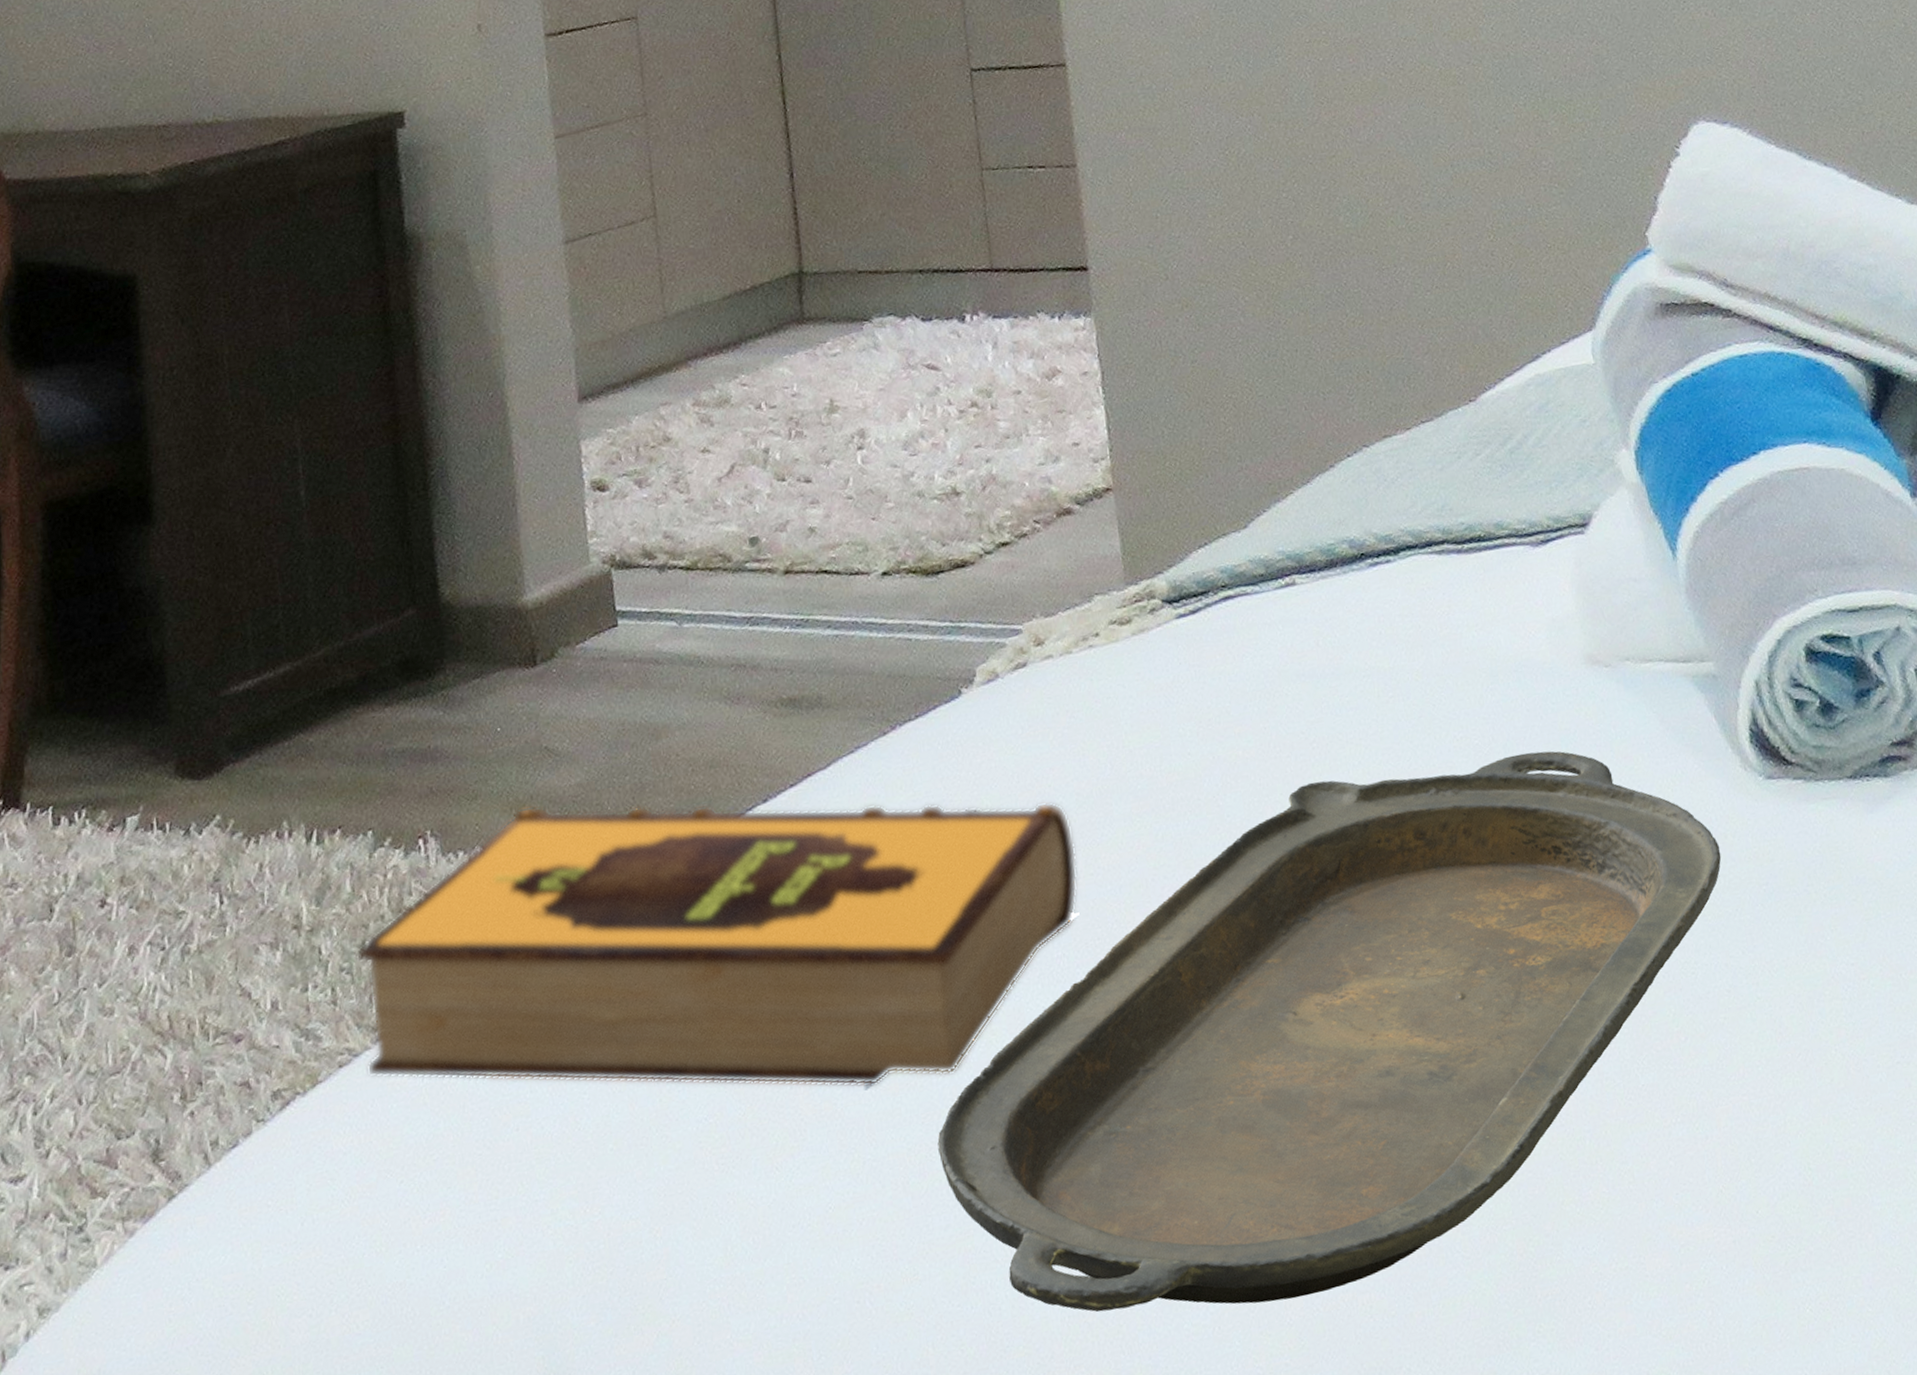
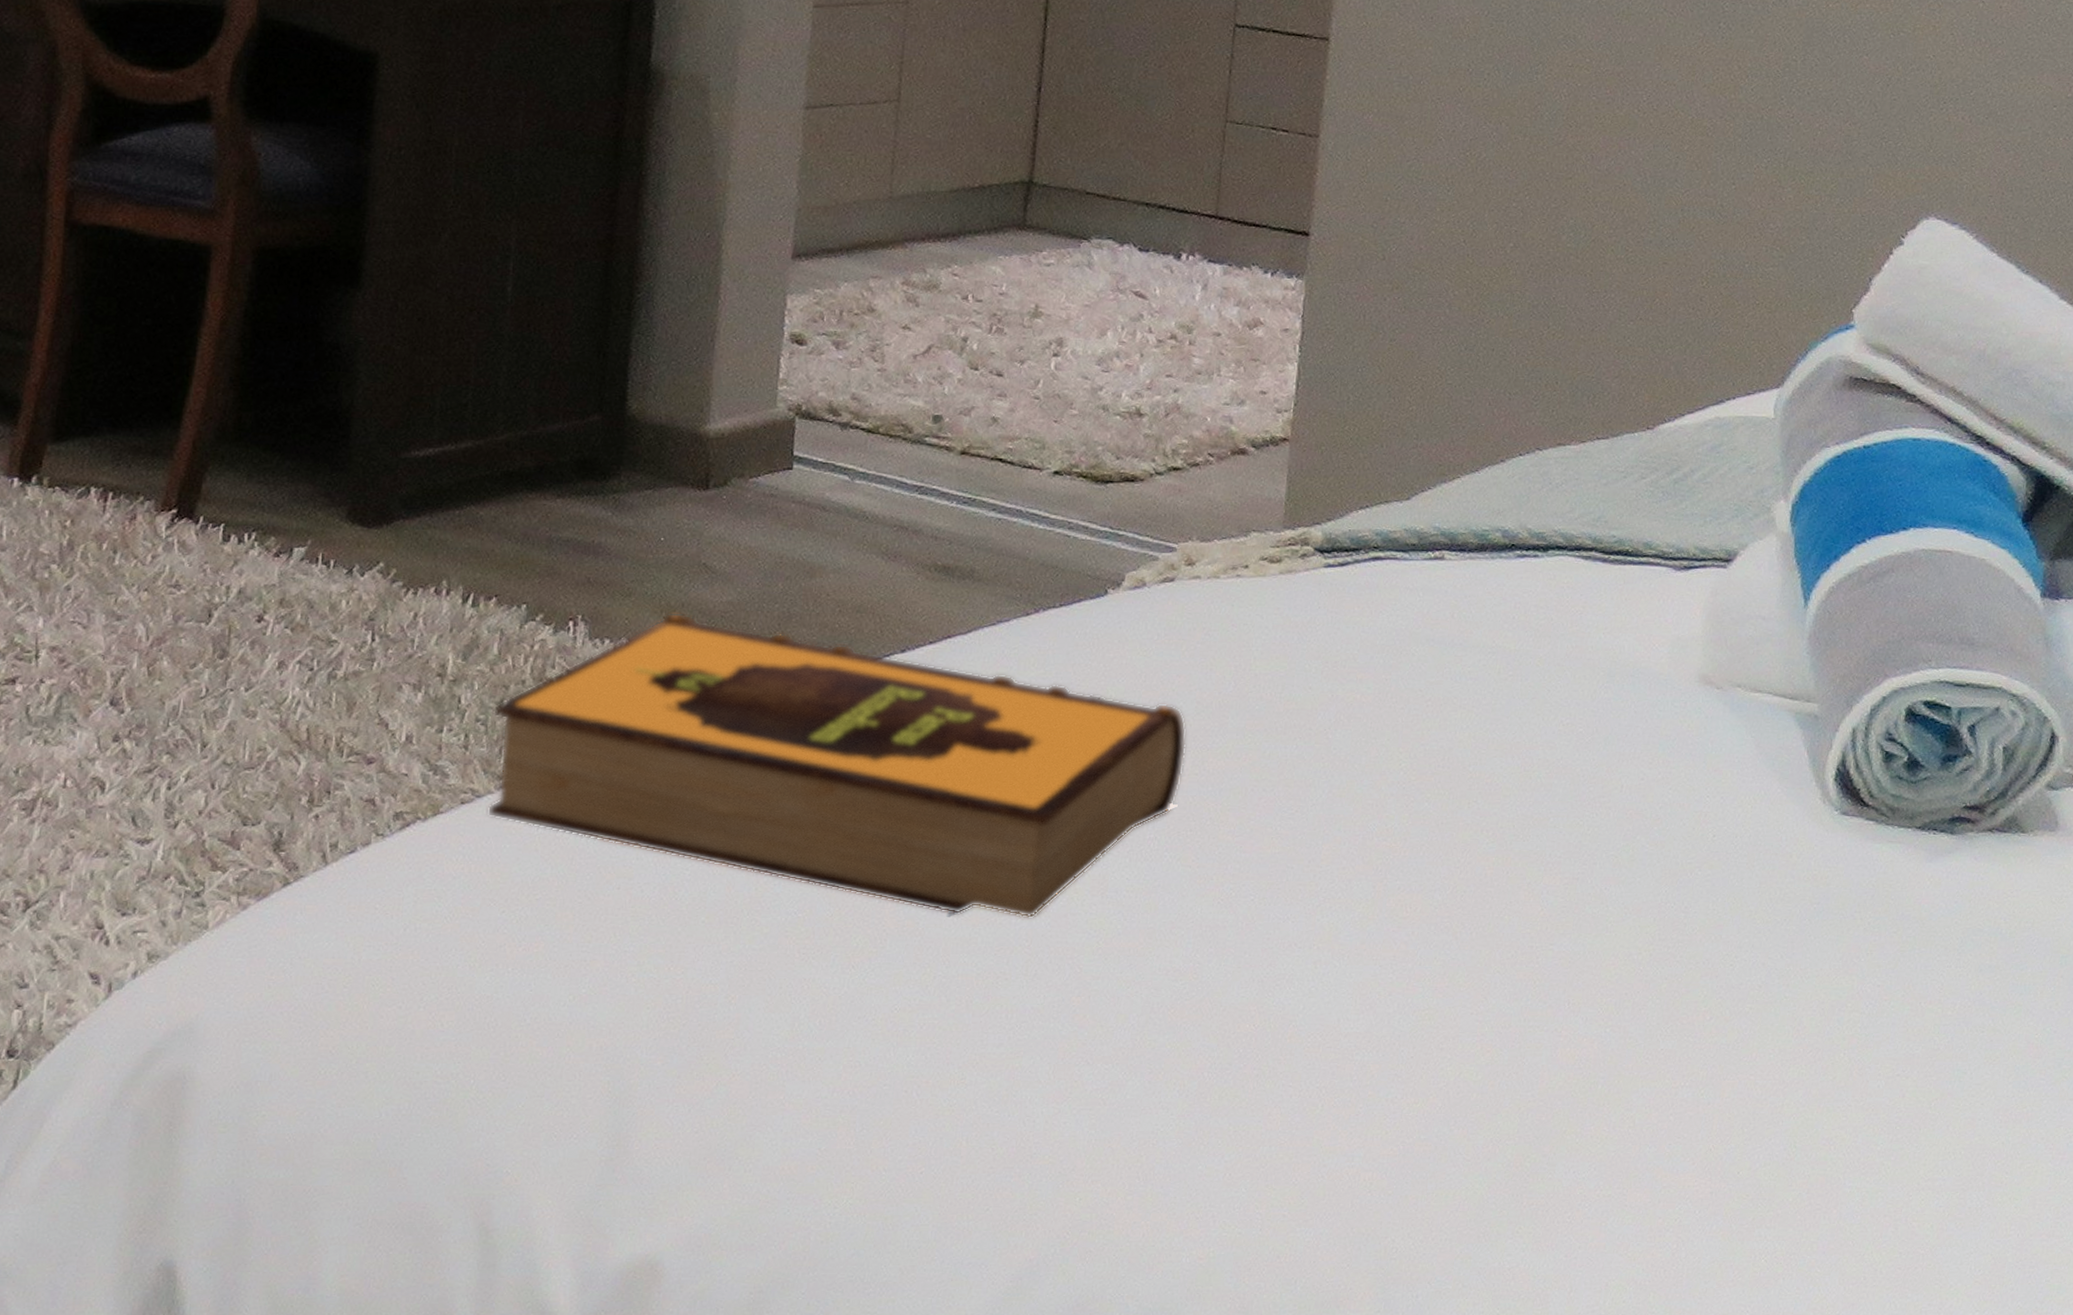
serving tray: present [937,751,1722,1312] -> none [1005,735,1784,1164]

